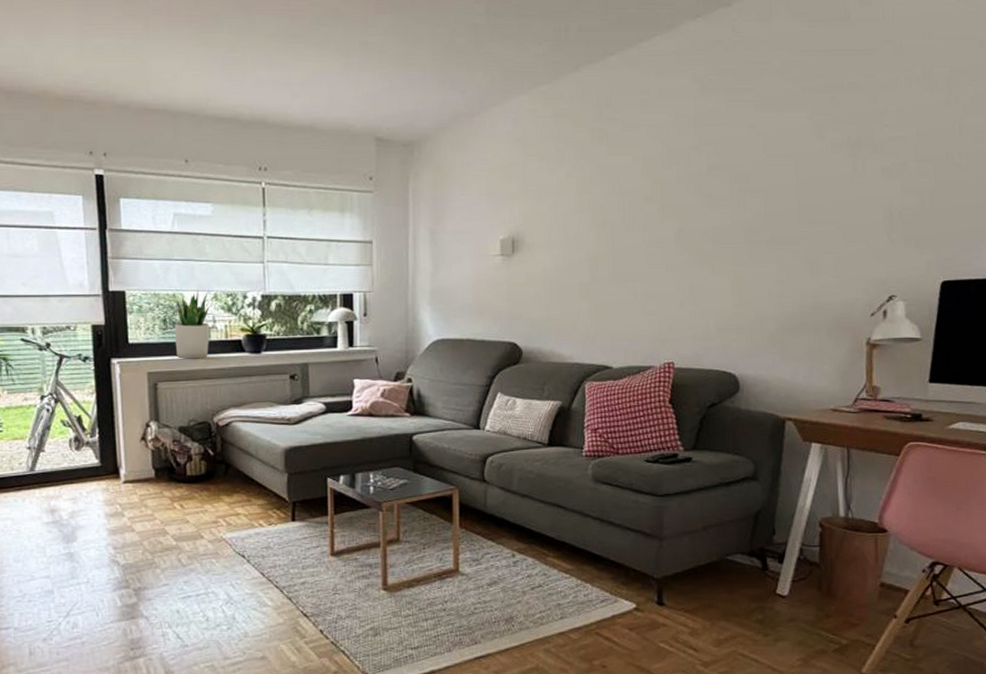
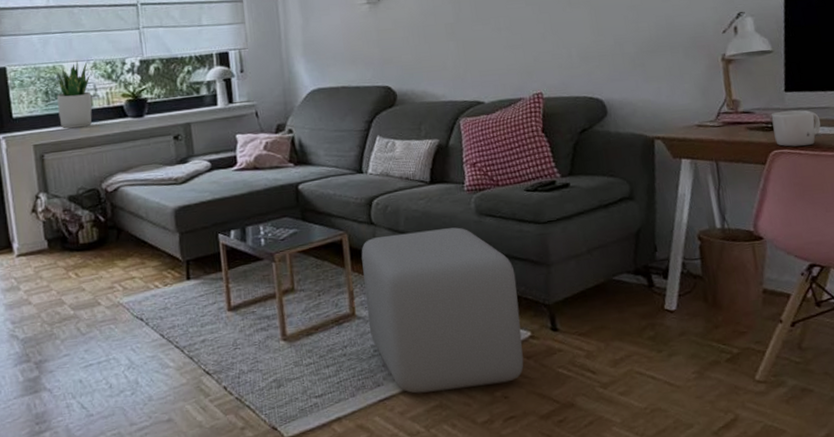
pouf: none [470,492,627,655] -> present [361,227,524,394]
mug: none [911,402,963,441] -> present [771,110,821,147]

